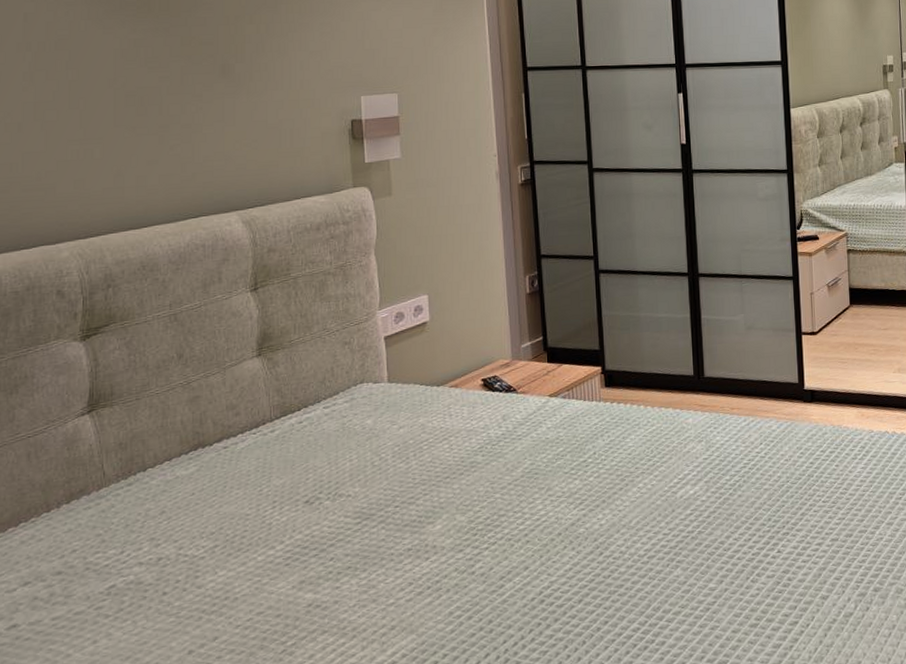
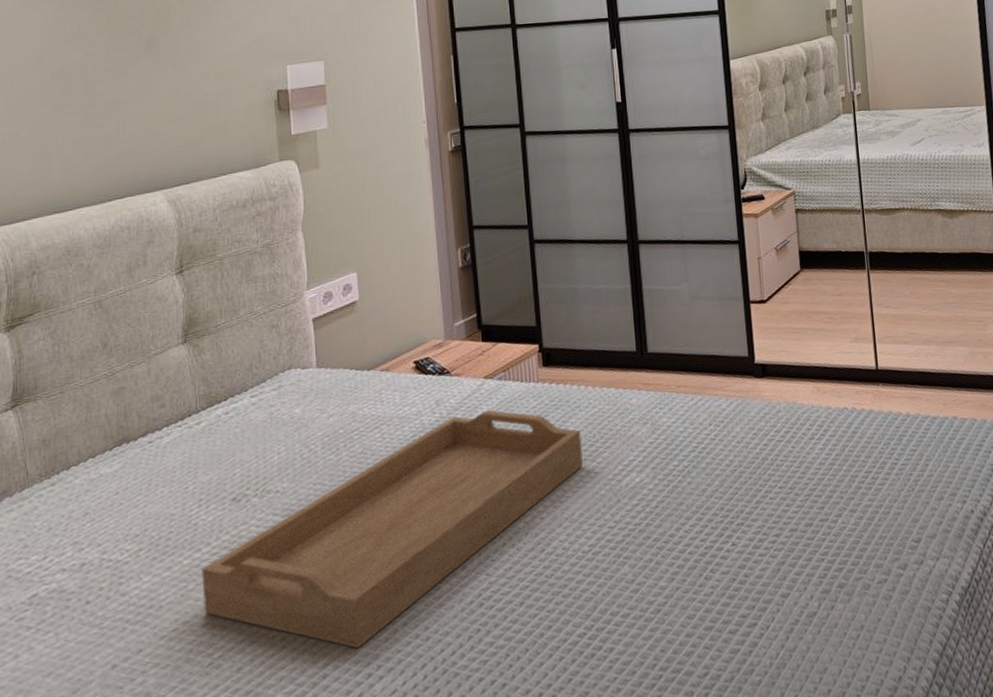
serving tray: none [276,425,641,639] -> present [202,409,583,649]

